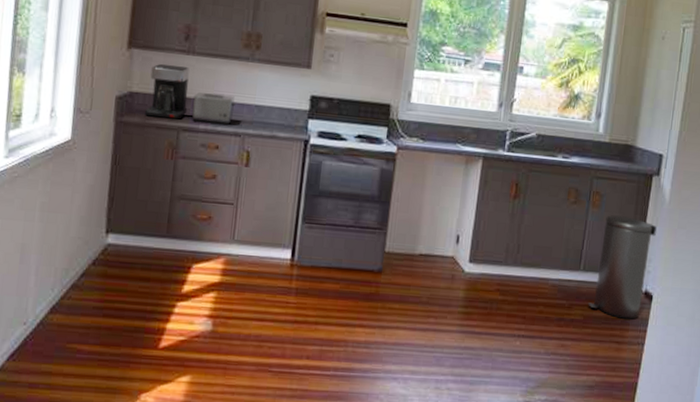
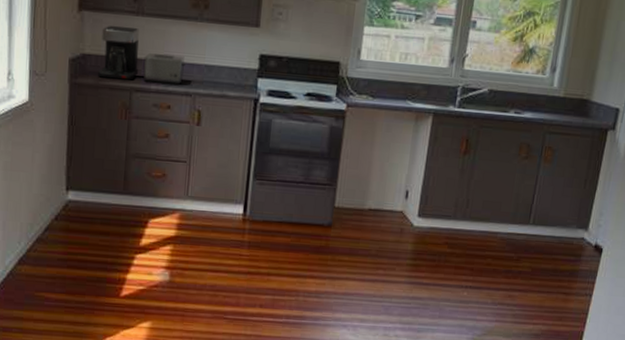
pedal bin: present [587,215,657,320] -> none [535,170,610,272]

